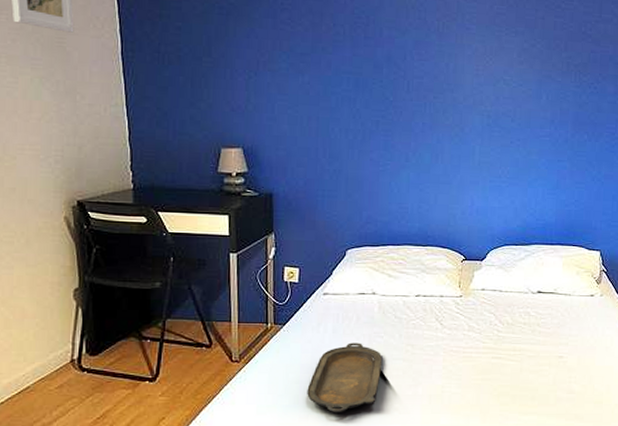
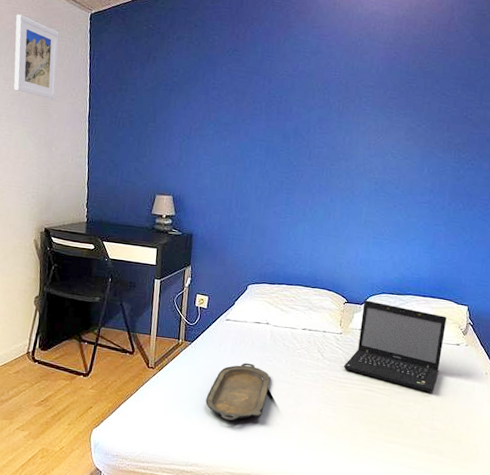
laptop: none [466,255,578,353] -> present [343,300,447,393]

